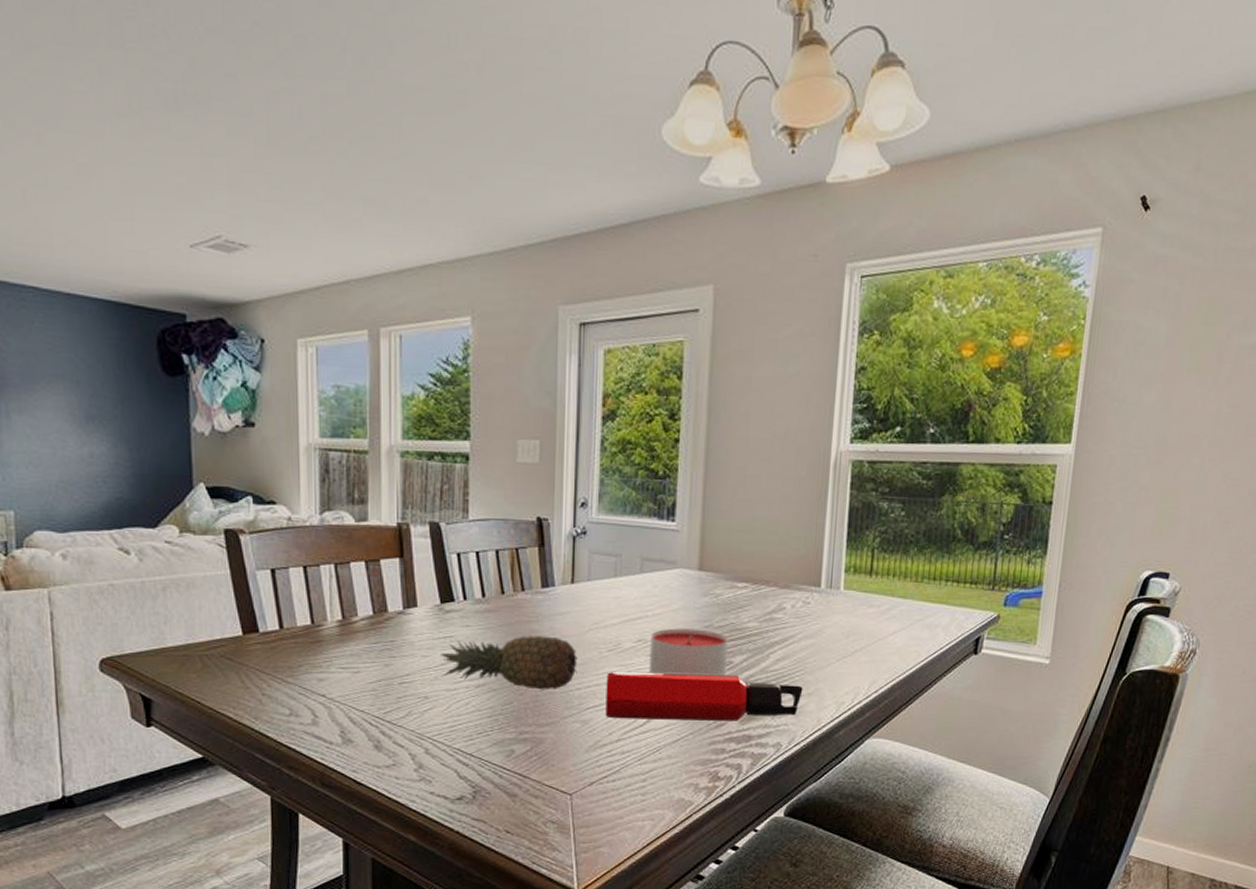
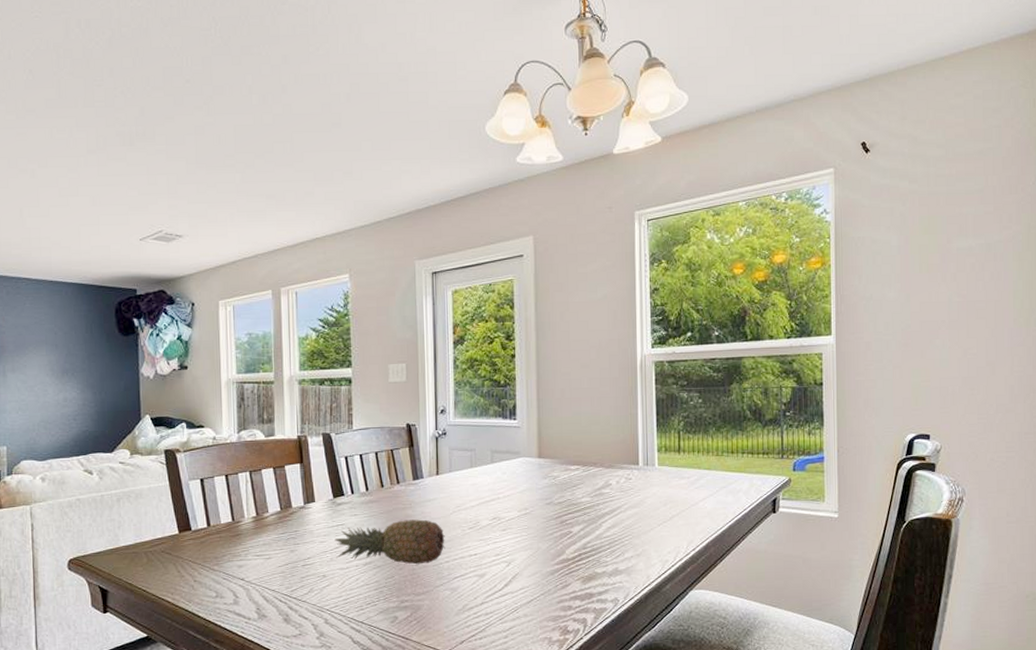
water bottle: present [605,671,803,721] -> none [469,543,632,585]
candle: present [649,628,728,676] -> none [503,506,567,546]

